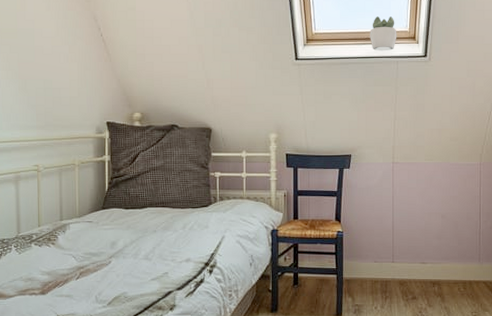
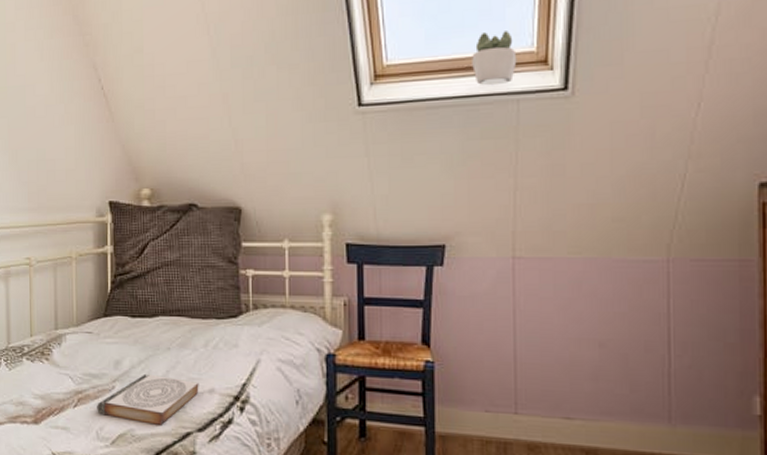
book: none [96,250,179,288] -> present [97,373,199,425]

